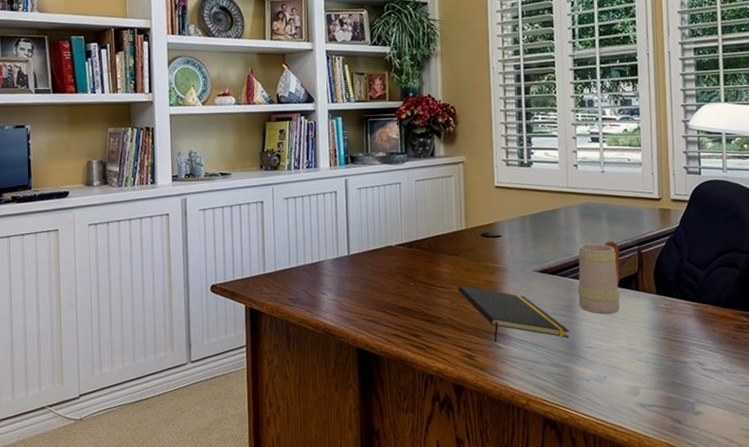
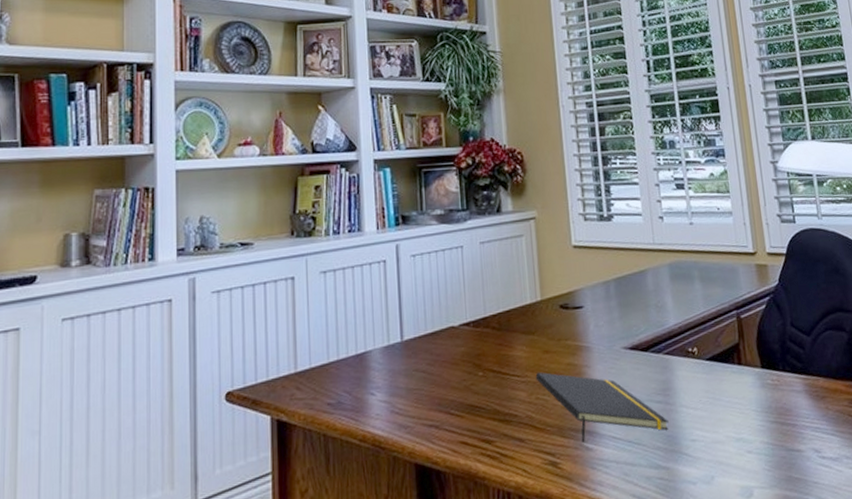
mug: present [578,241,620,314] -> none [671,305,722,397]

